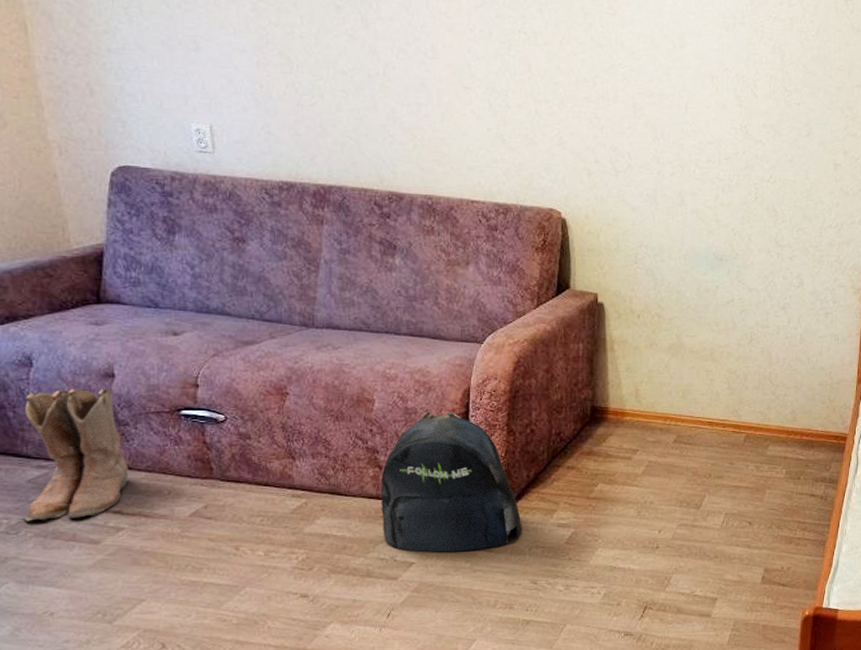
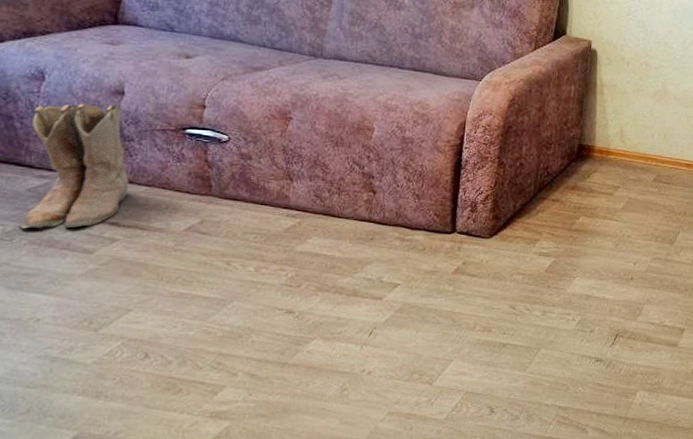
backpack: present [381,411,522,552] -> none [372,141,506,276]

